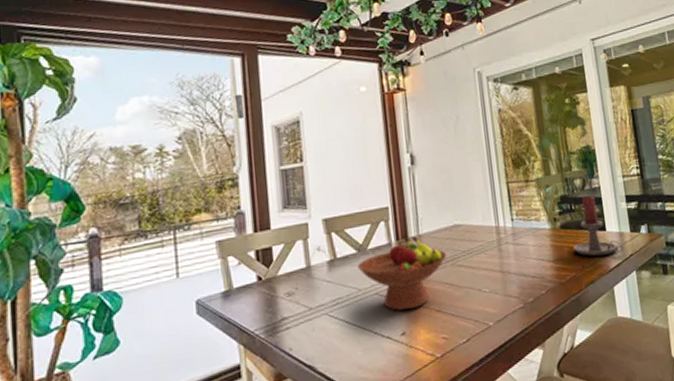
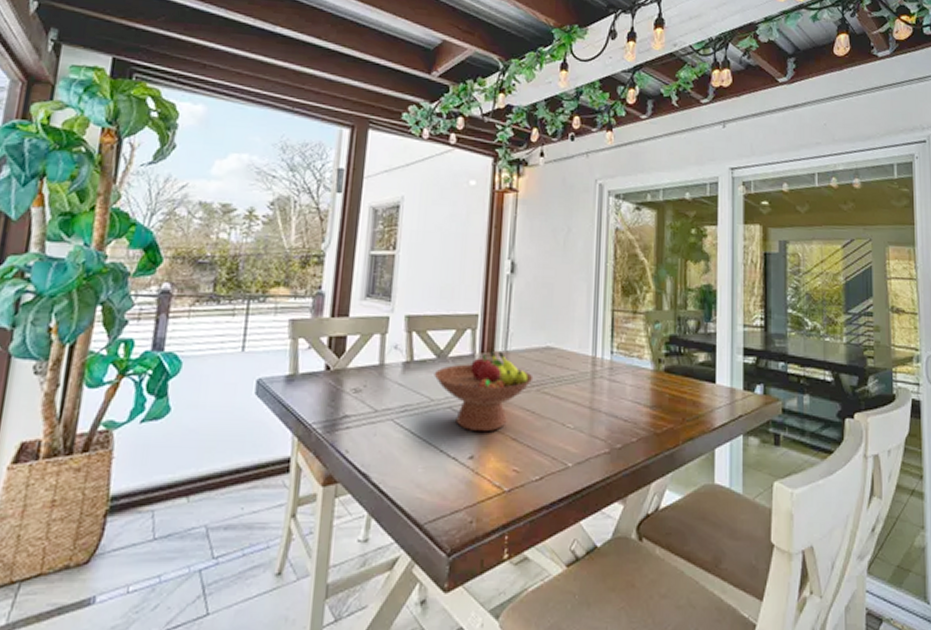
candle holder: present [573,196,625,256] -> none [676,341,734,412]

